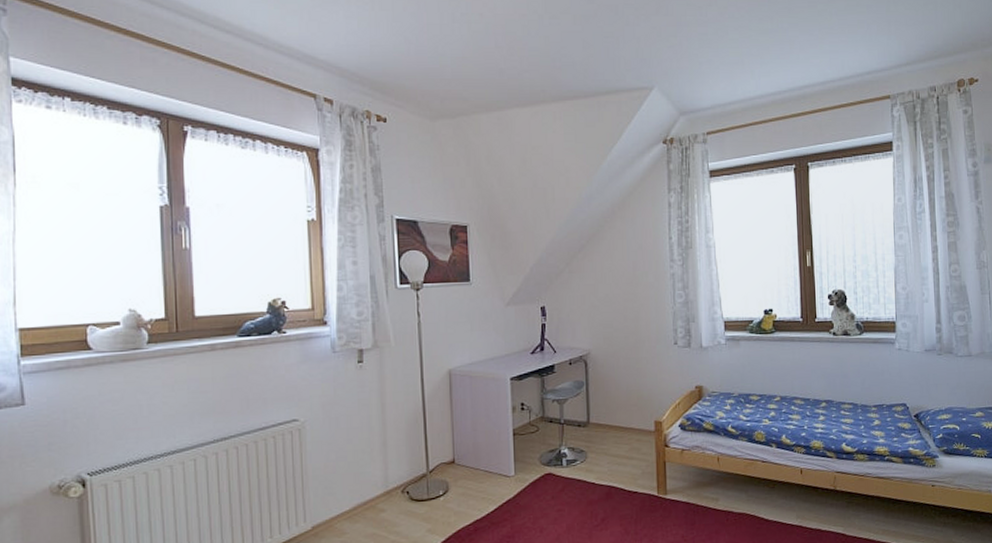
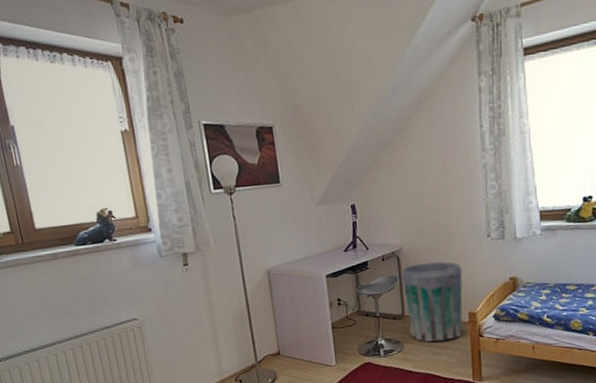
trash can: none [589,367,650,452] -> present [402,261,463,342]

